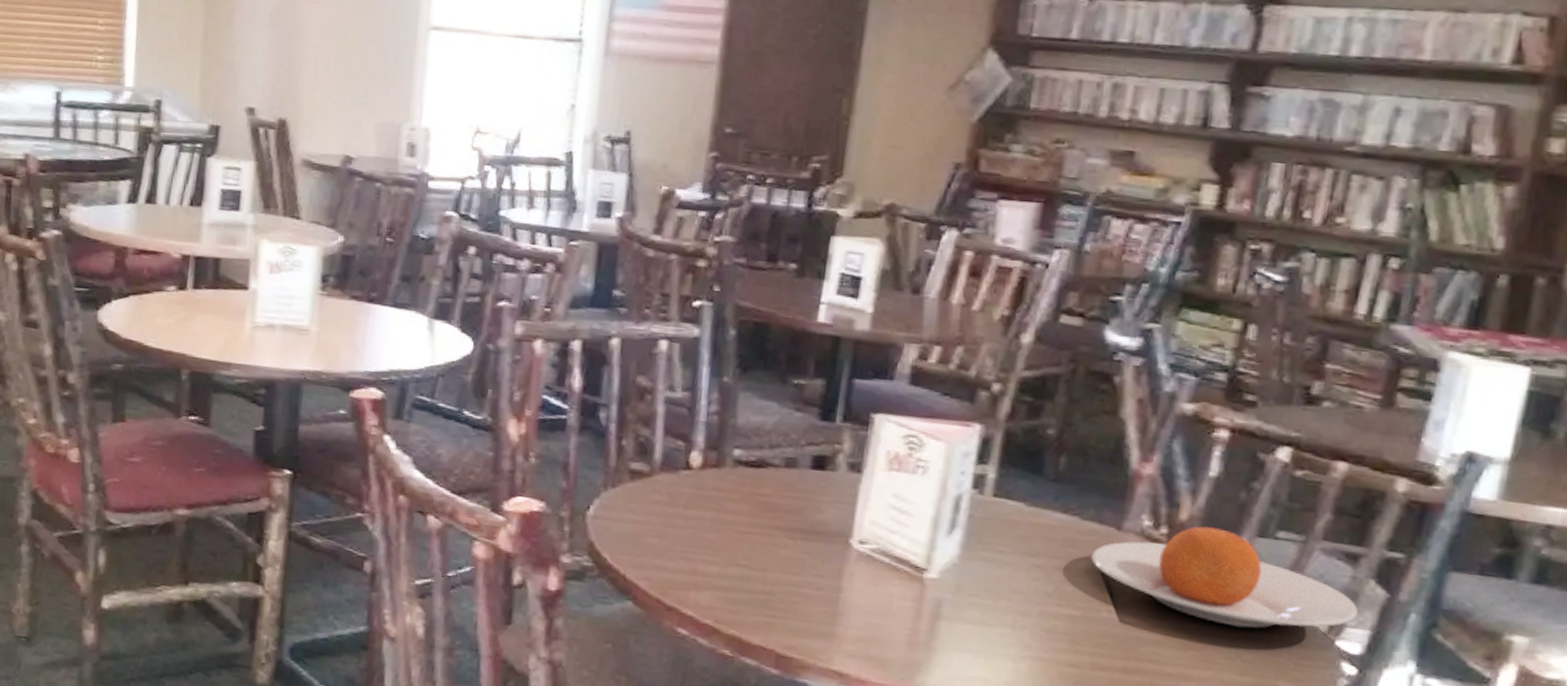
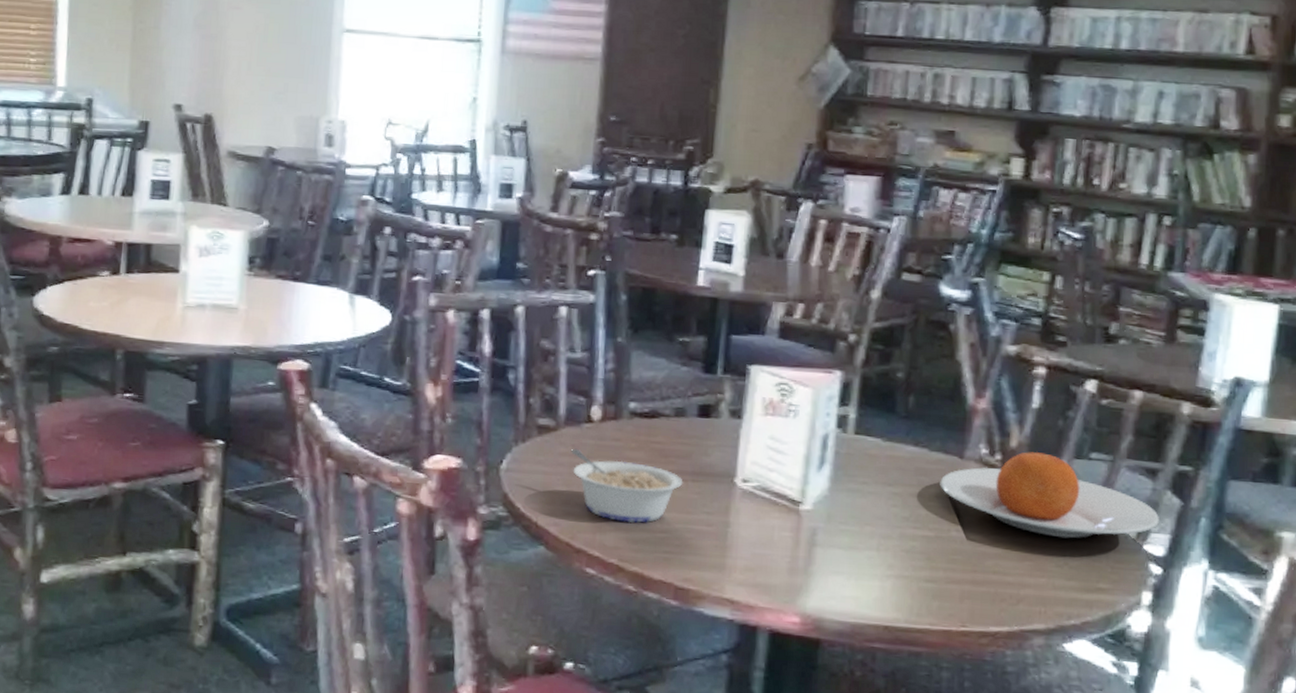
legume: none [665,497,791,583] -> present [570,448,683,524]

